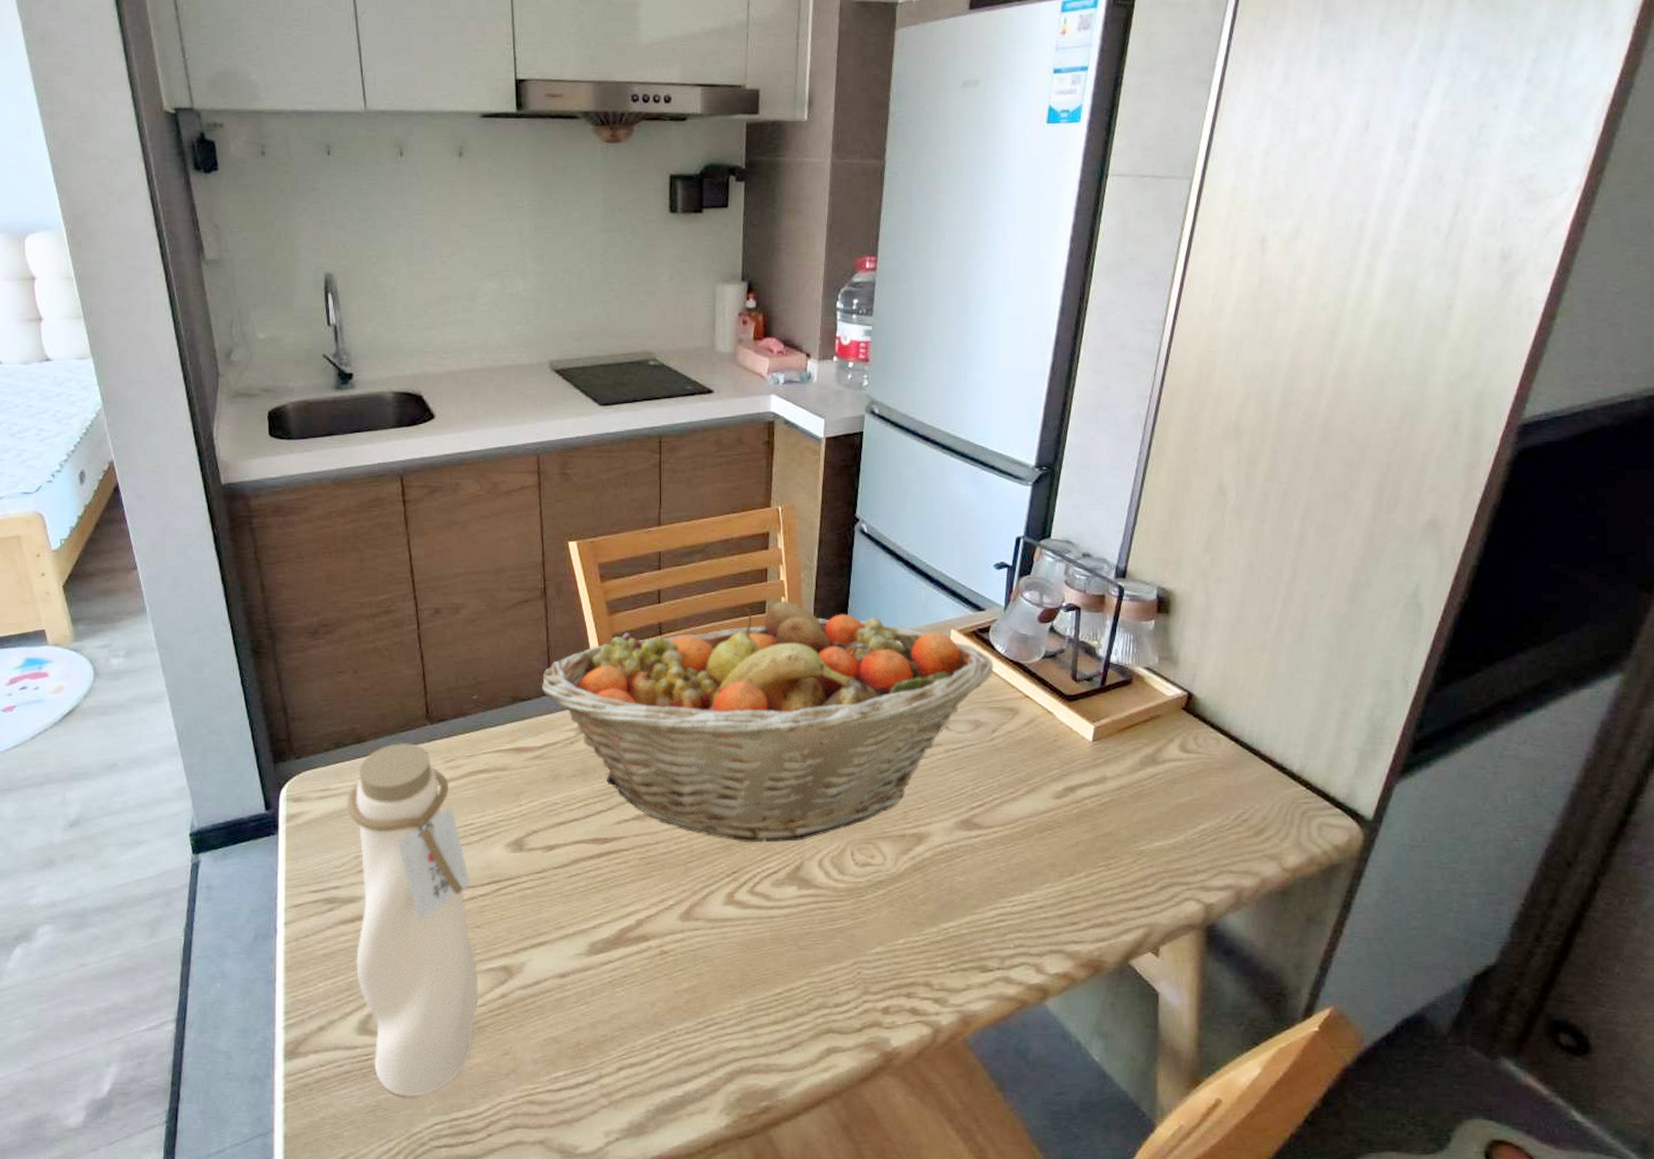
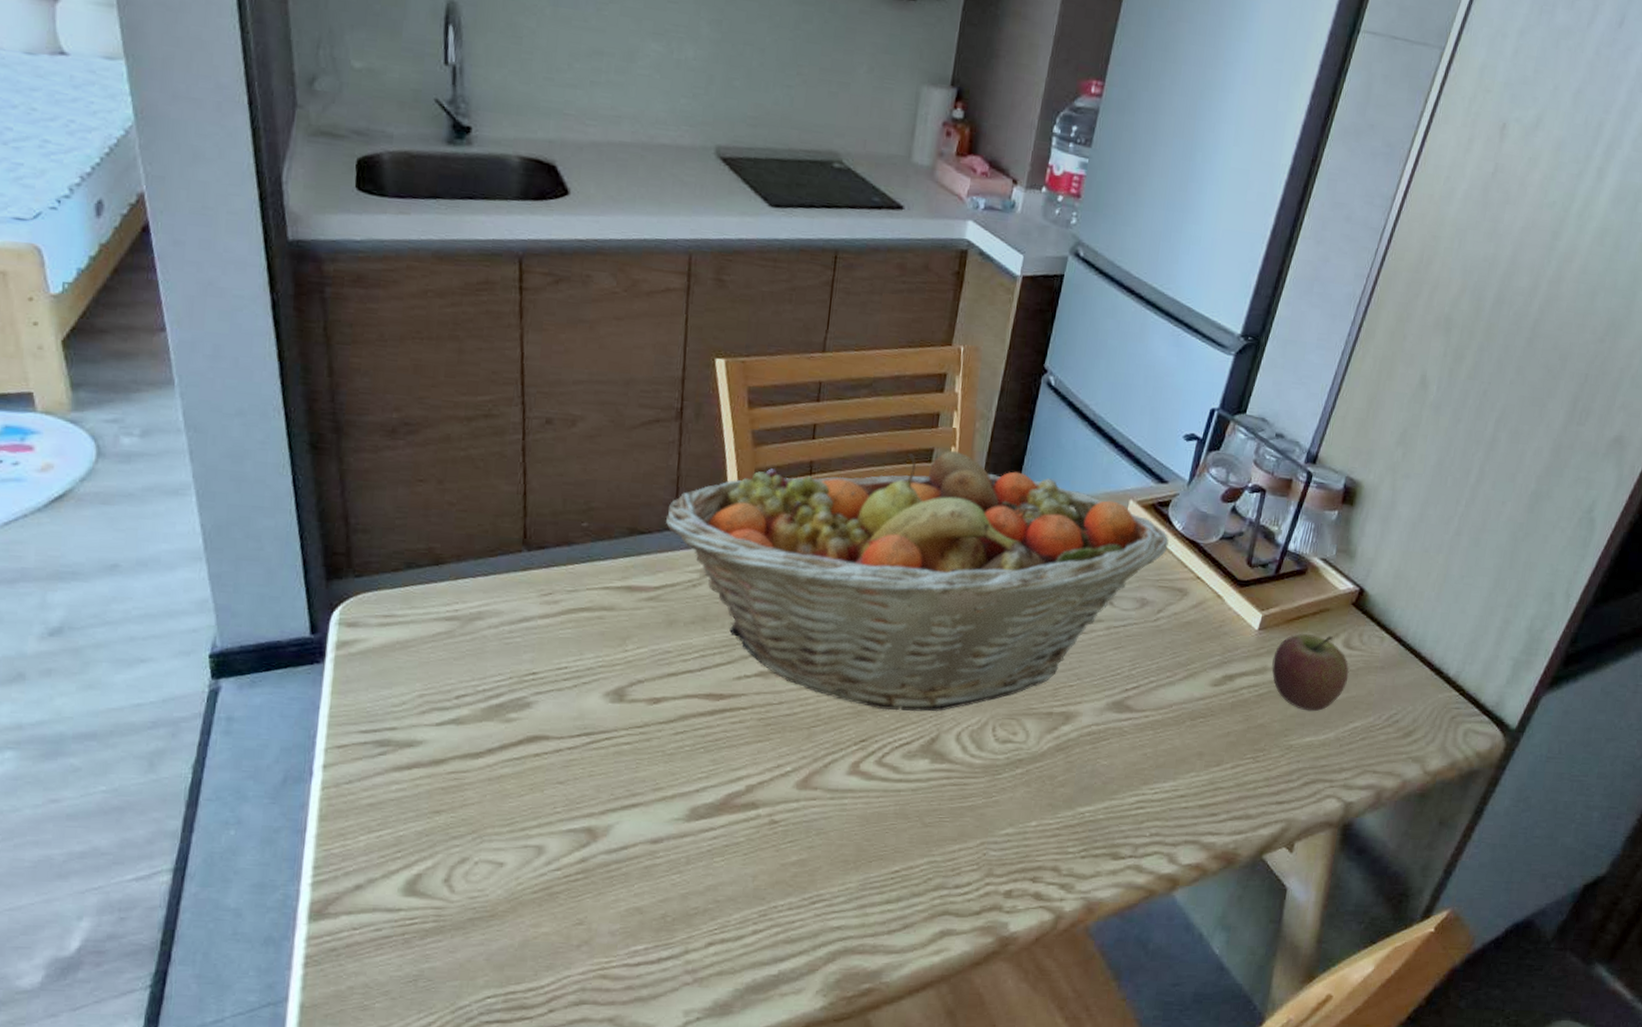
water bottle: present [347,742,479,1097] -> none [408,568,558,967]
apple: none [1111,741,1190,817] -> present [1272,634,1350,712]

